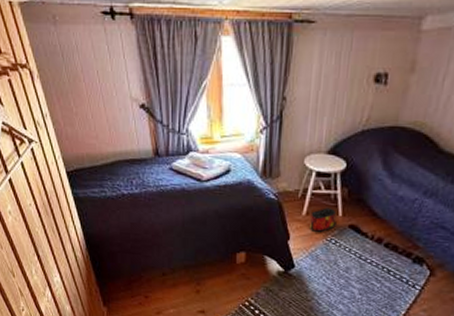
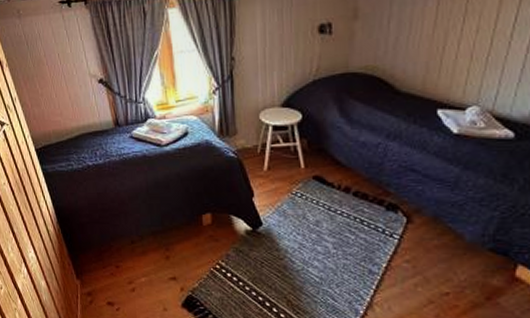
bag: present [310,207,336,233] -> none [272,161,300,187]

